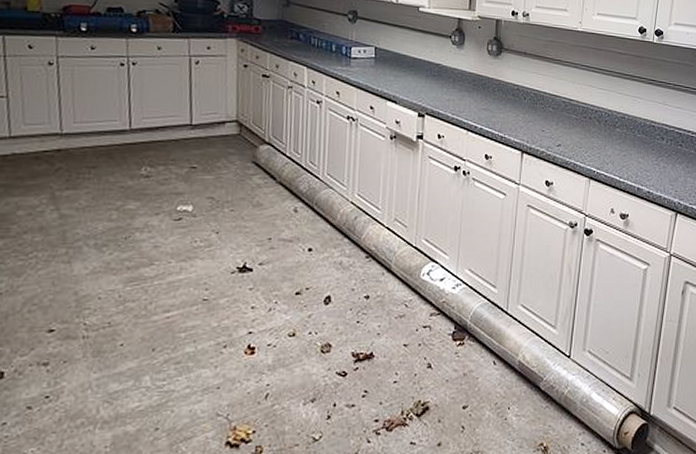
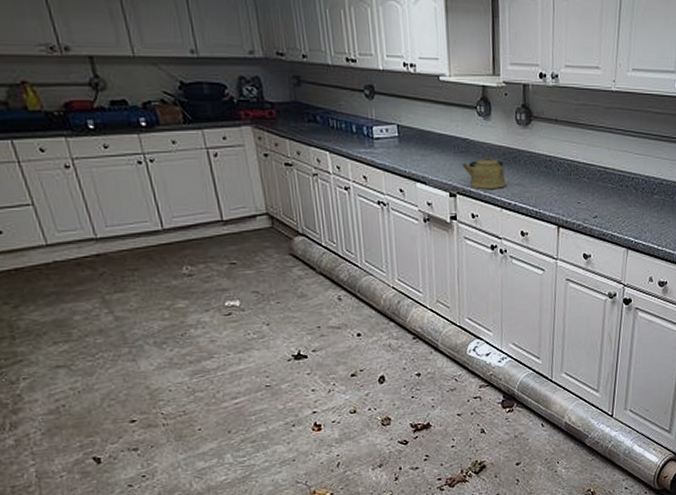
kettle: none [432,81,474,112] -> present [461,156,506,189]

